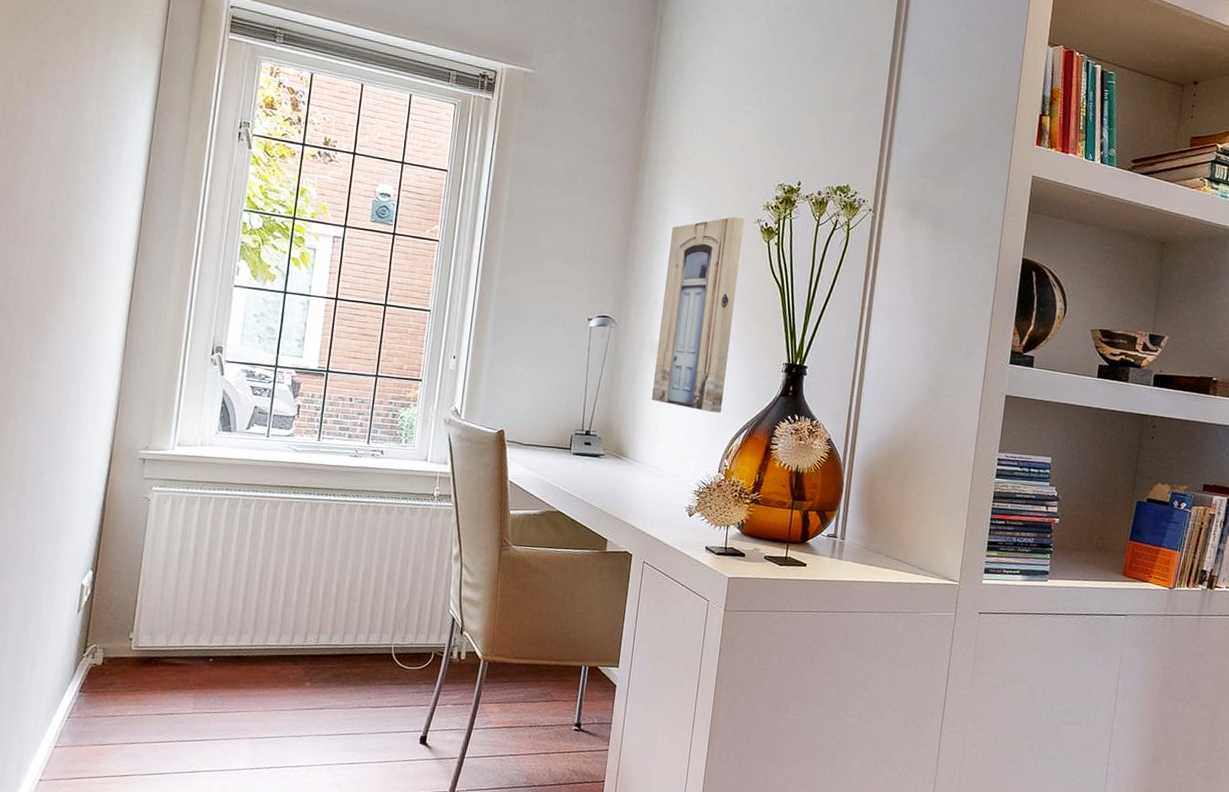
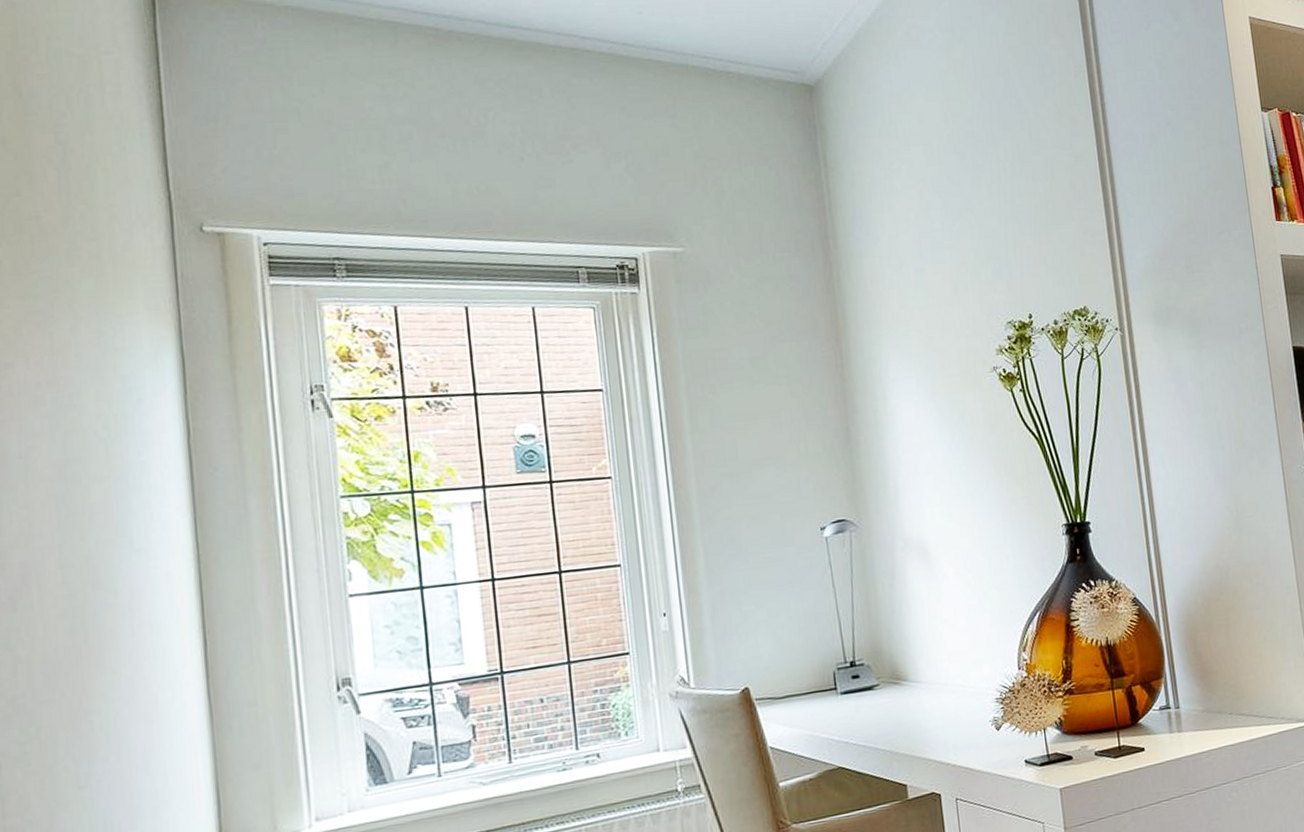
wall art: present [651,216,745,414] -> none [896,369,1004,606]

